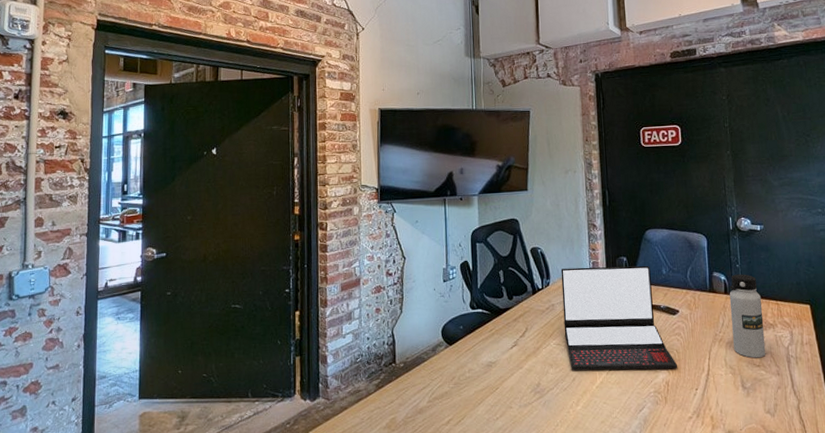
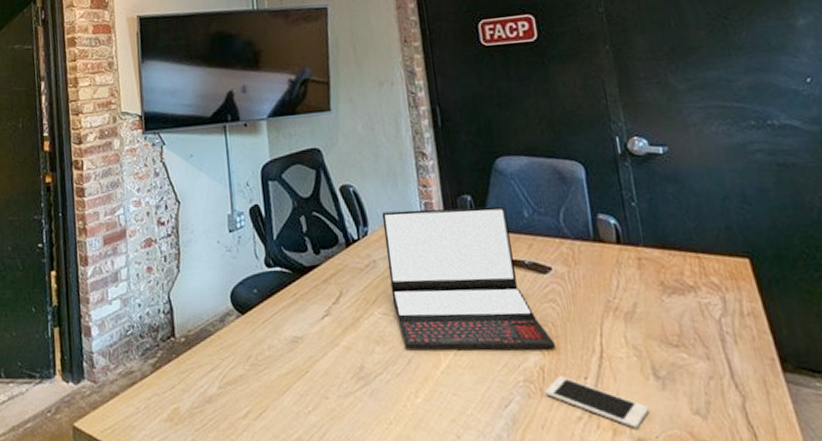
cell phone: none [668,388,738,424] -> present [545,376,650,429]
water bottle: present [729,274,766,358] -> none [623,215,687,335]

